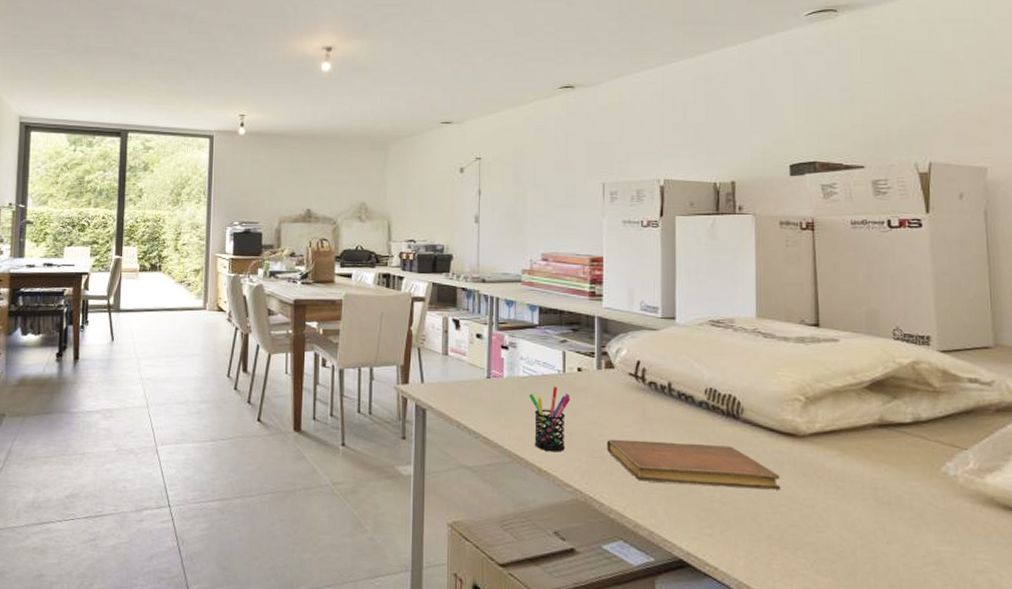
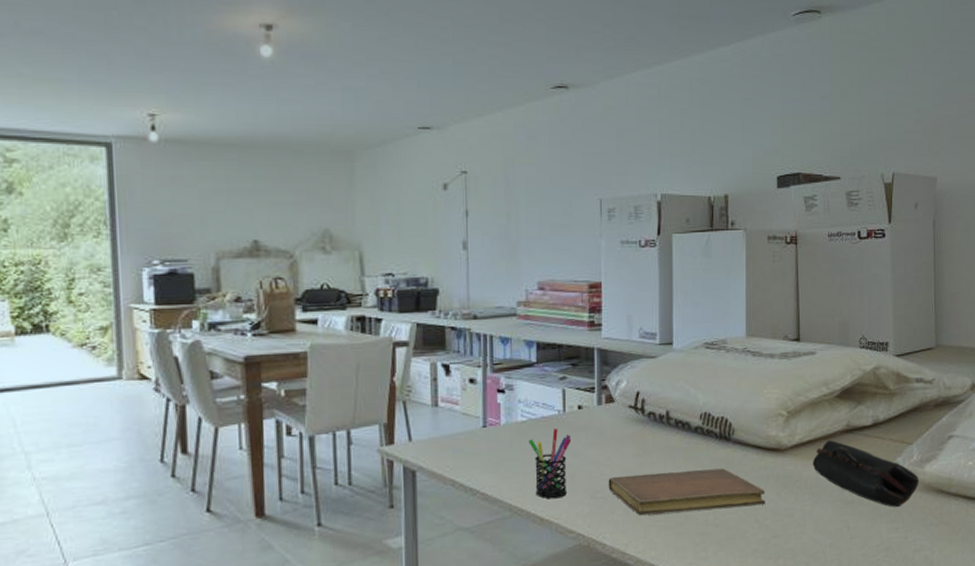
pencil case: none [837,433,978,518] -> present [812,440,919,508]

